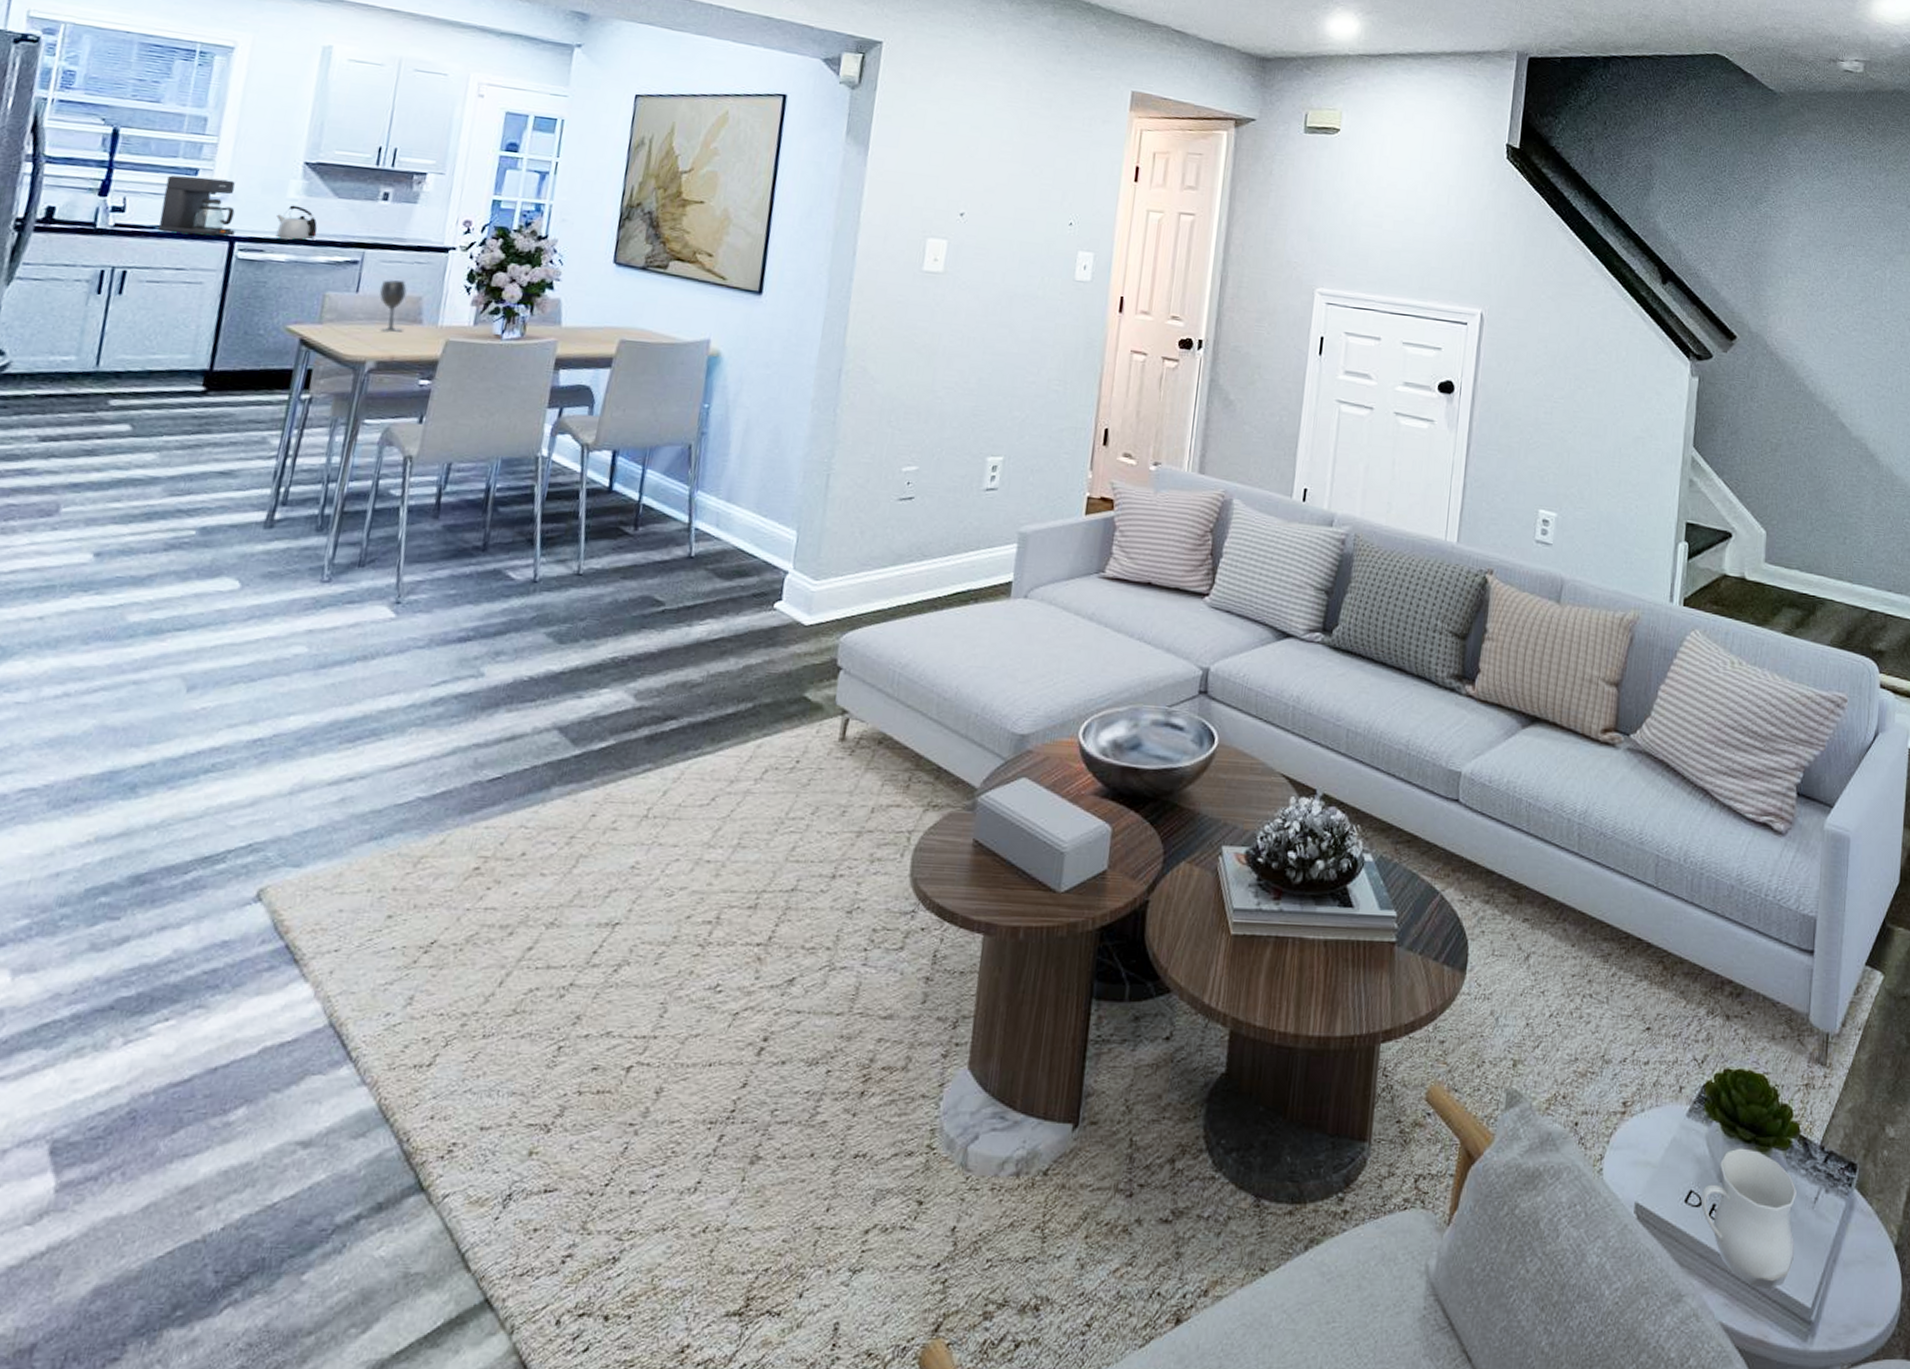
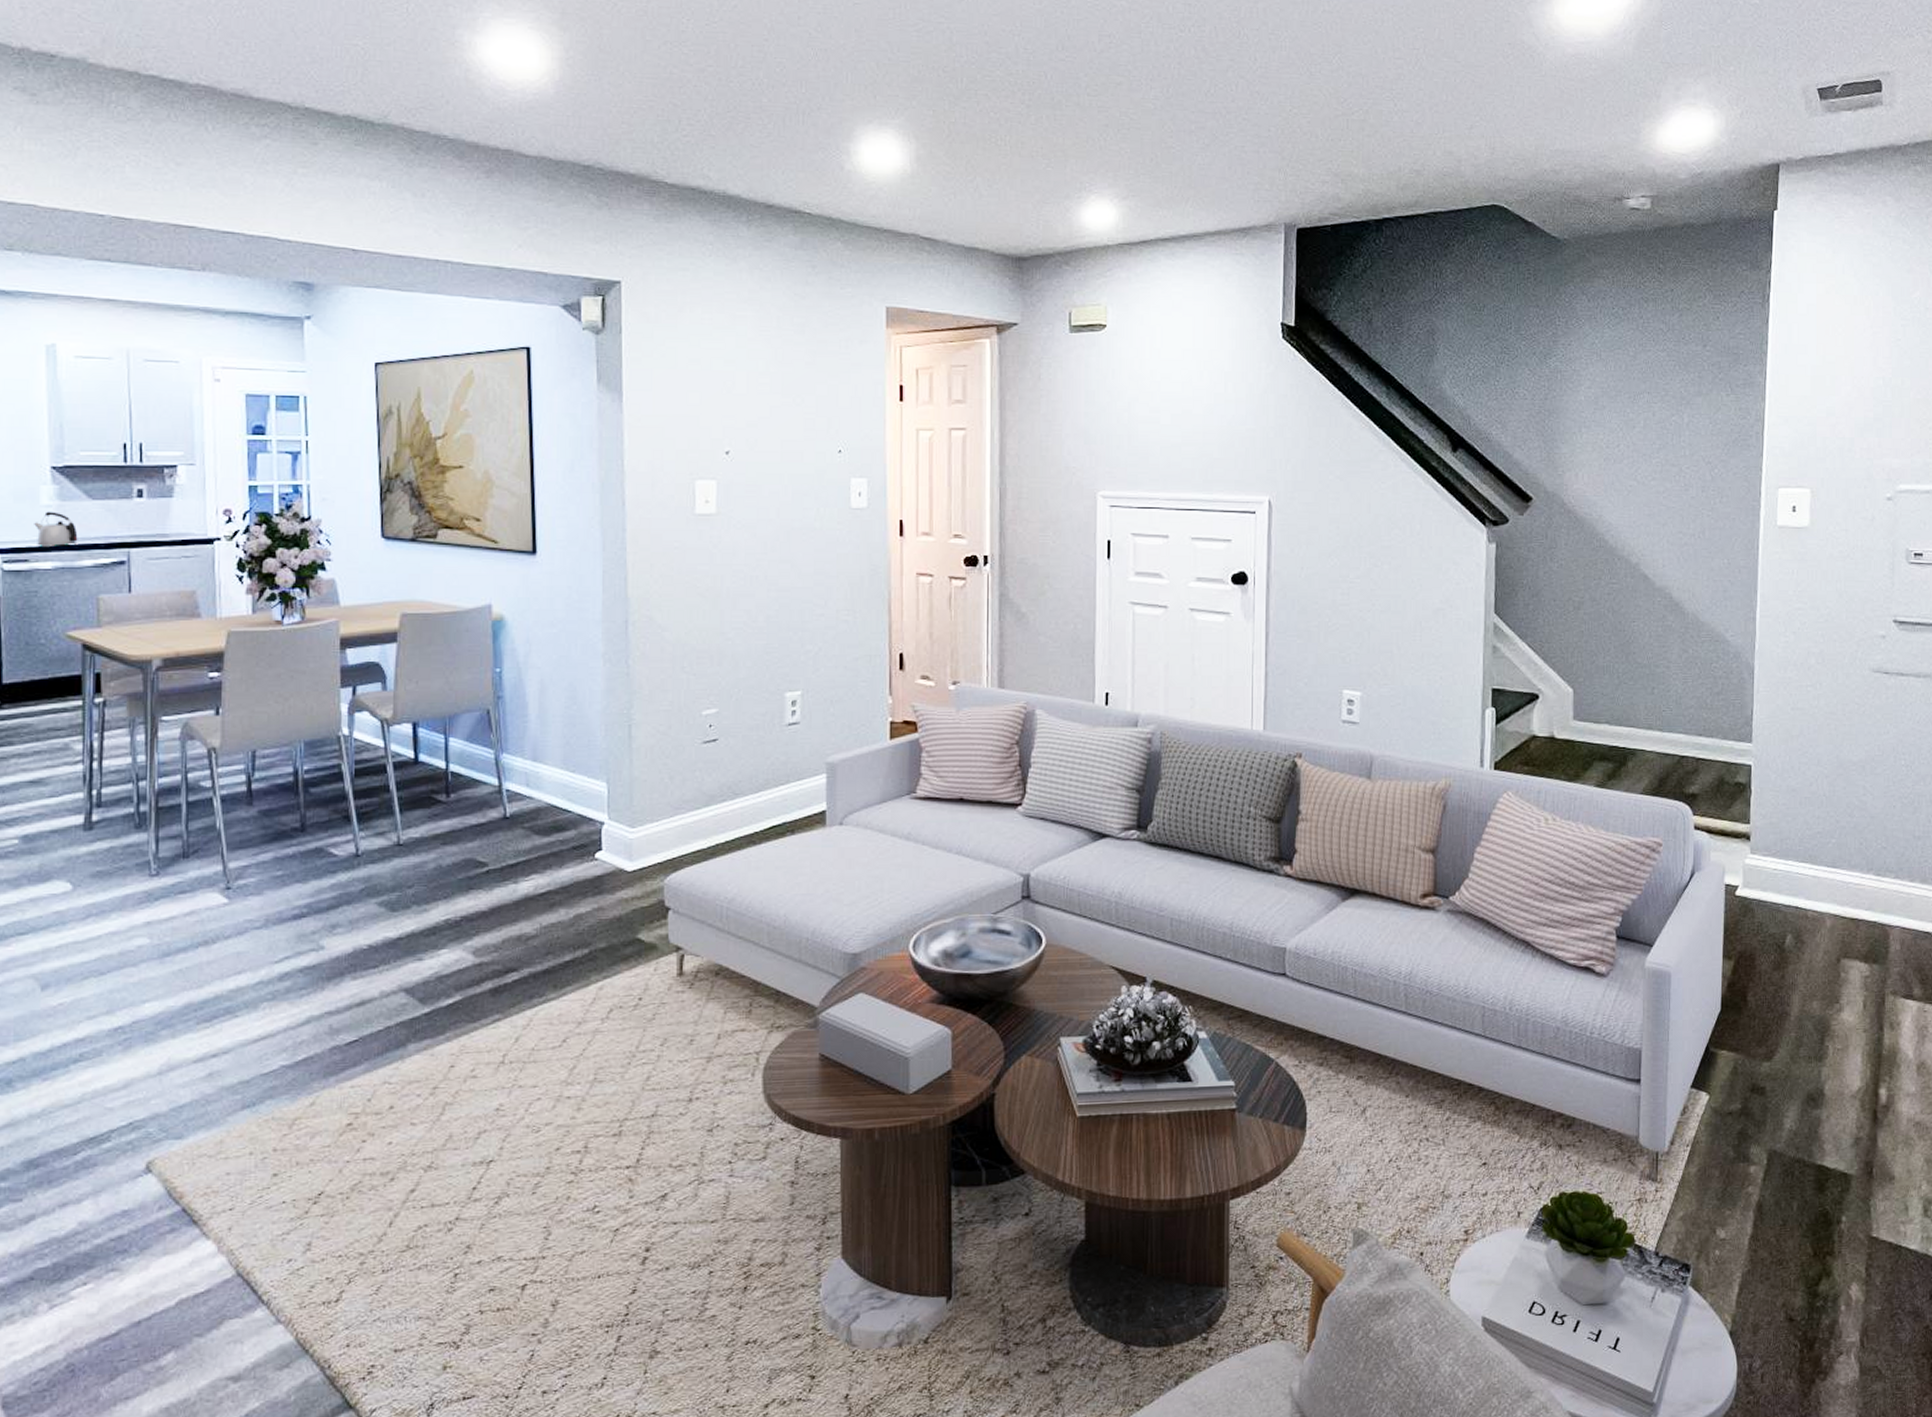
wine glass: present [379,280,407,333] -> none [152,575,183,629]
mug: present [1700,1148,1798,1290] -> none [1544,1260,1635,1380]

